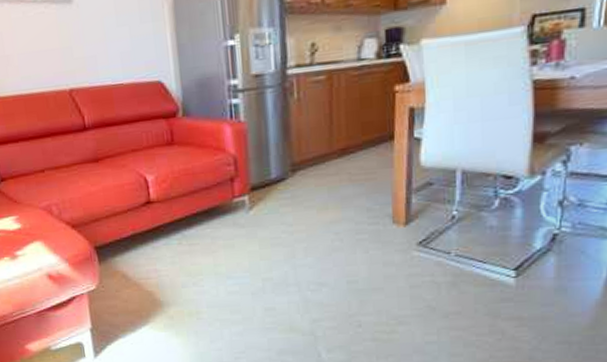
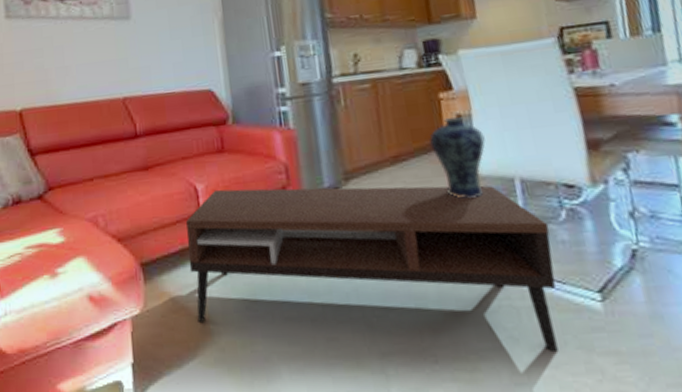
coffee table: none [136,177,481,319] -> present [185,186,558,353]
vase: none [378,109,434,189] -> present [429,116,486,198]

